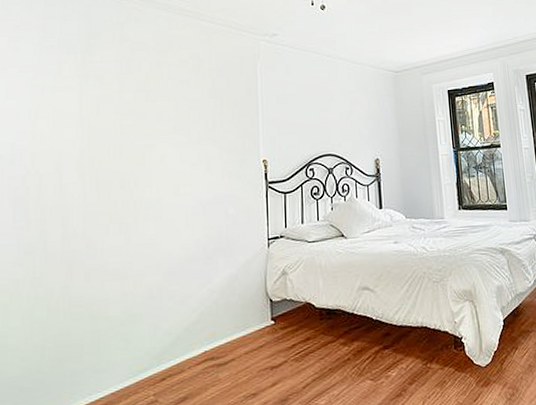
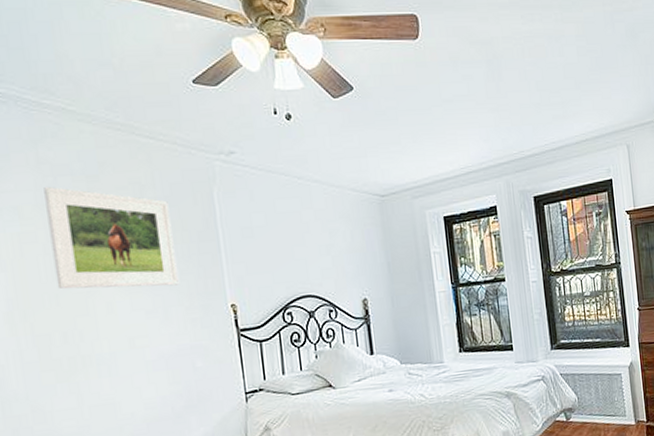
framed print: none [122,59,222,143] -> present [44,187,180,289]

